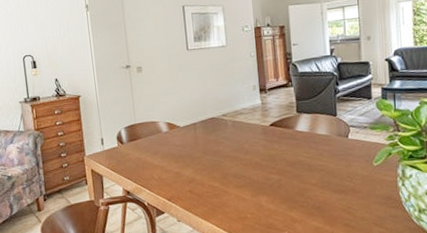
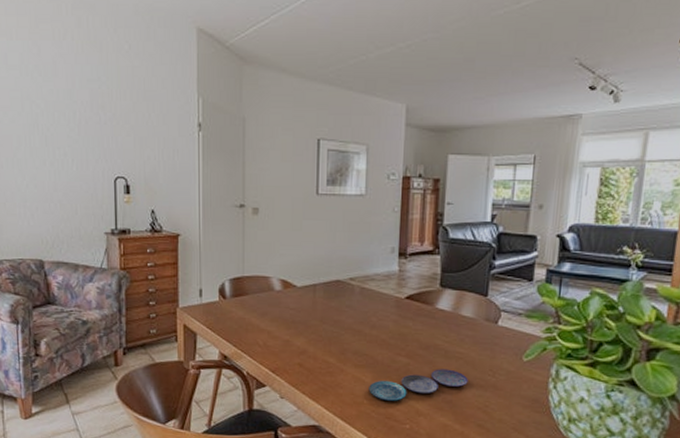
plate: none [250,180,331,213] -> present [369,369,468,401]

